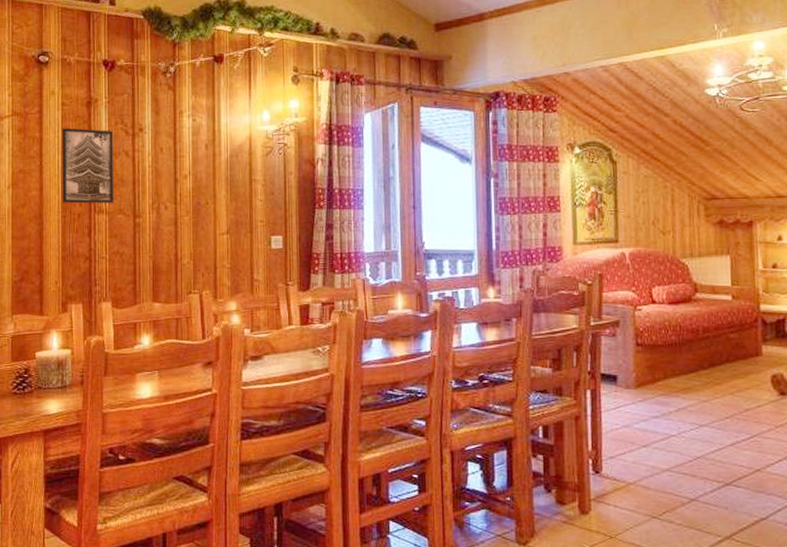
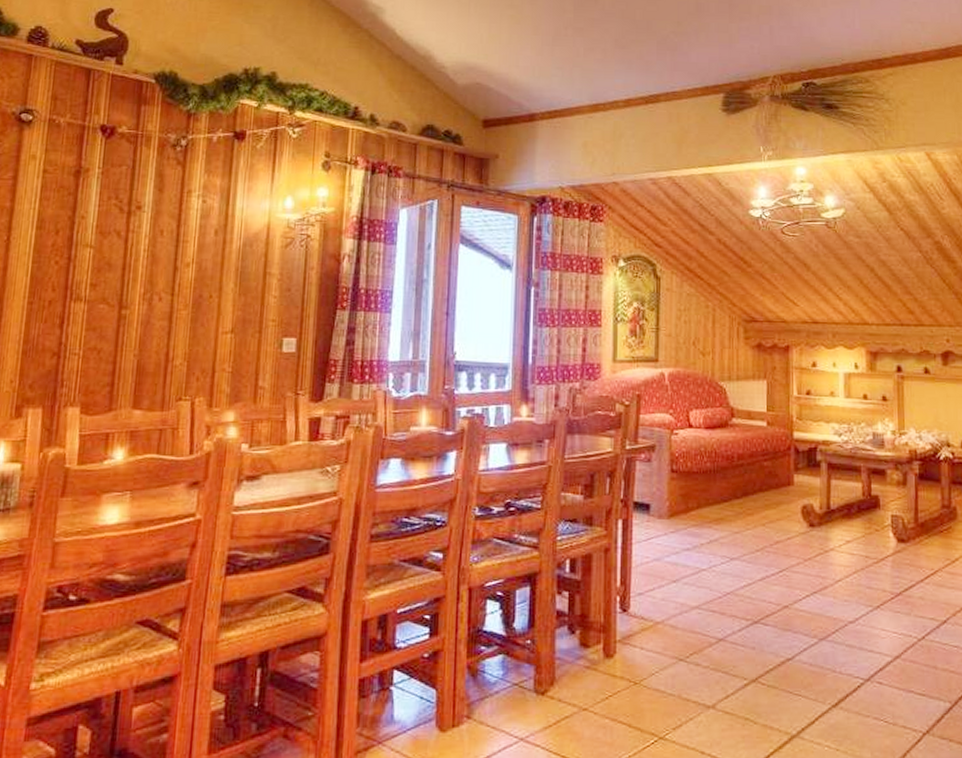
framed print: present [62,128,113,204] -> none [30,199,104,290]

